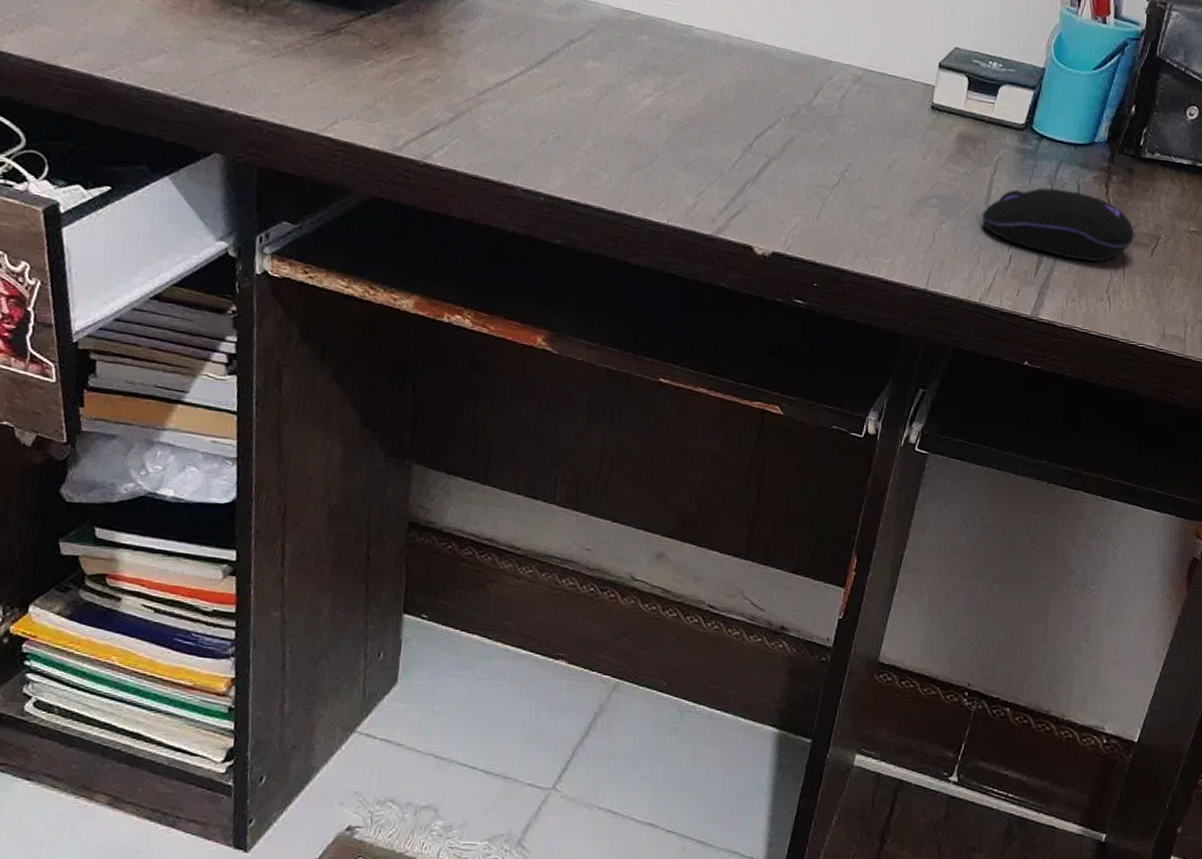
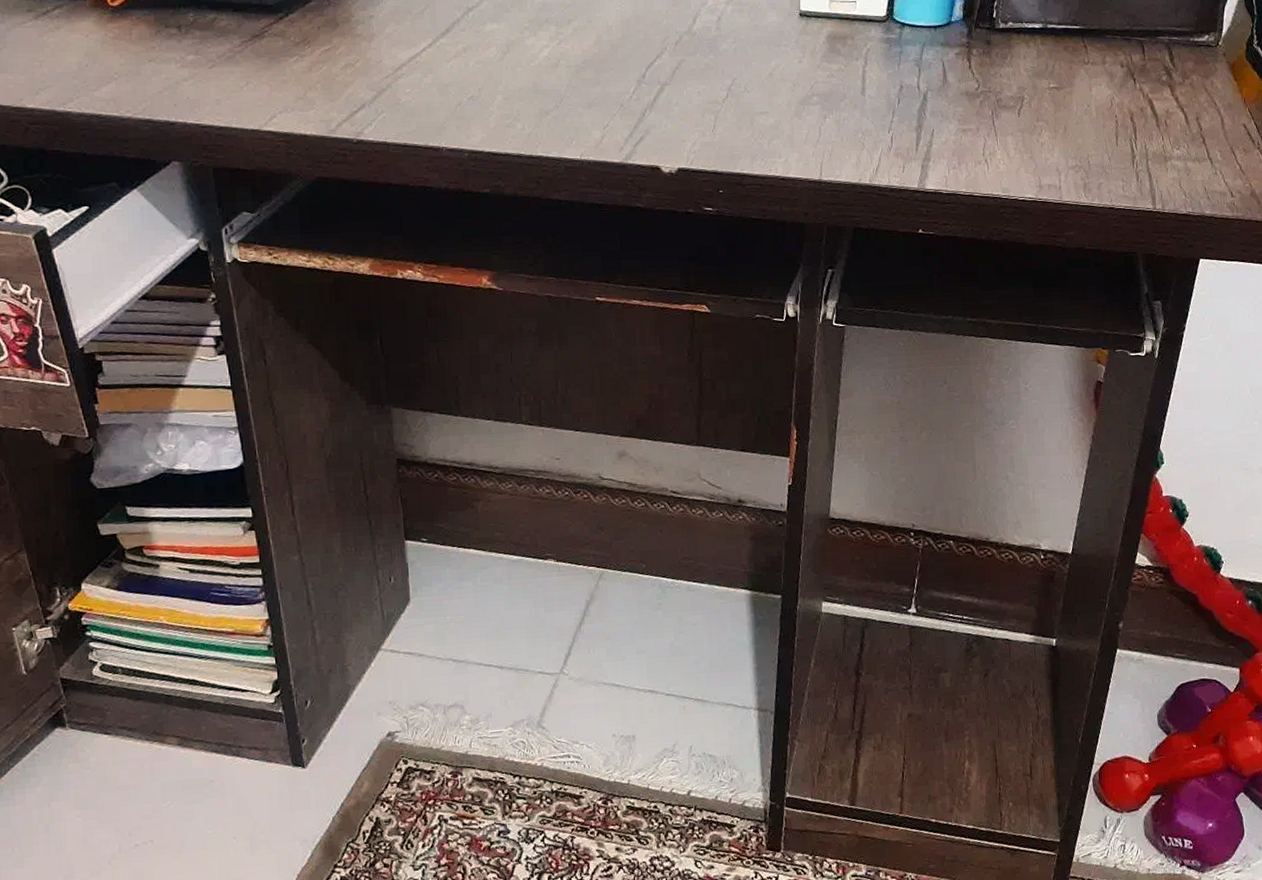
computer mouse: present [981,187,1135,262] -> none [860,69,1001,131]

